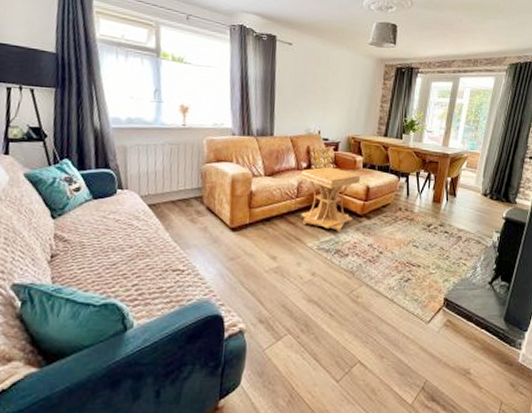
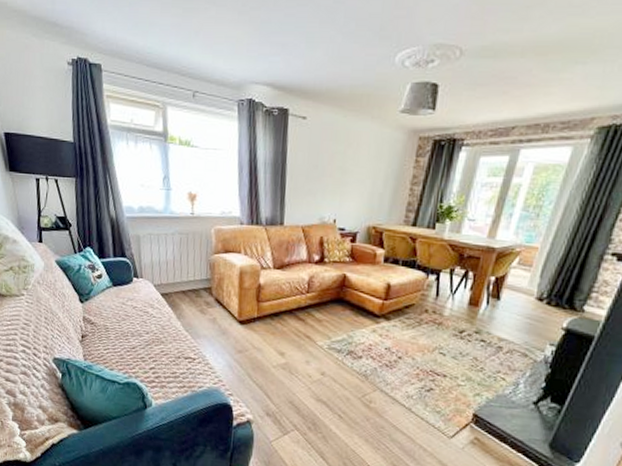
side table: present [300,167,361,233] -> none [311,260,381,333]

